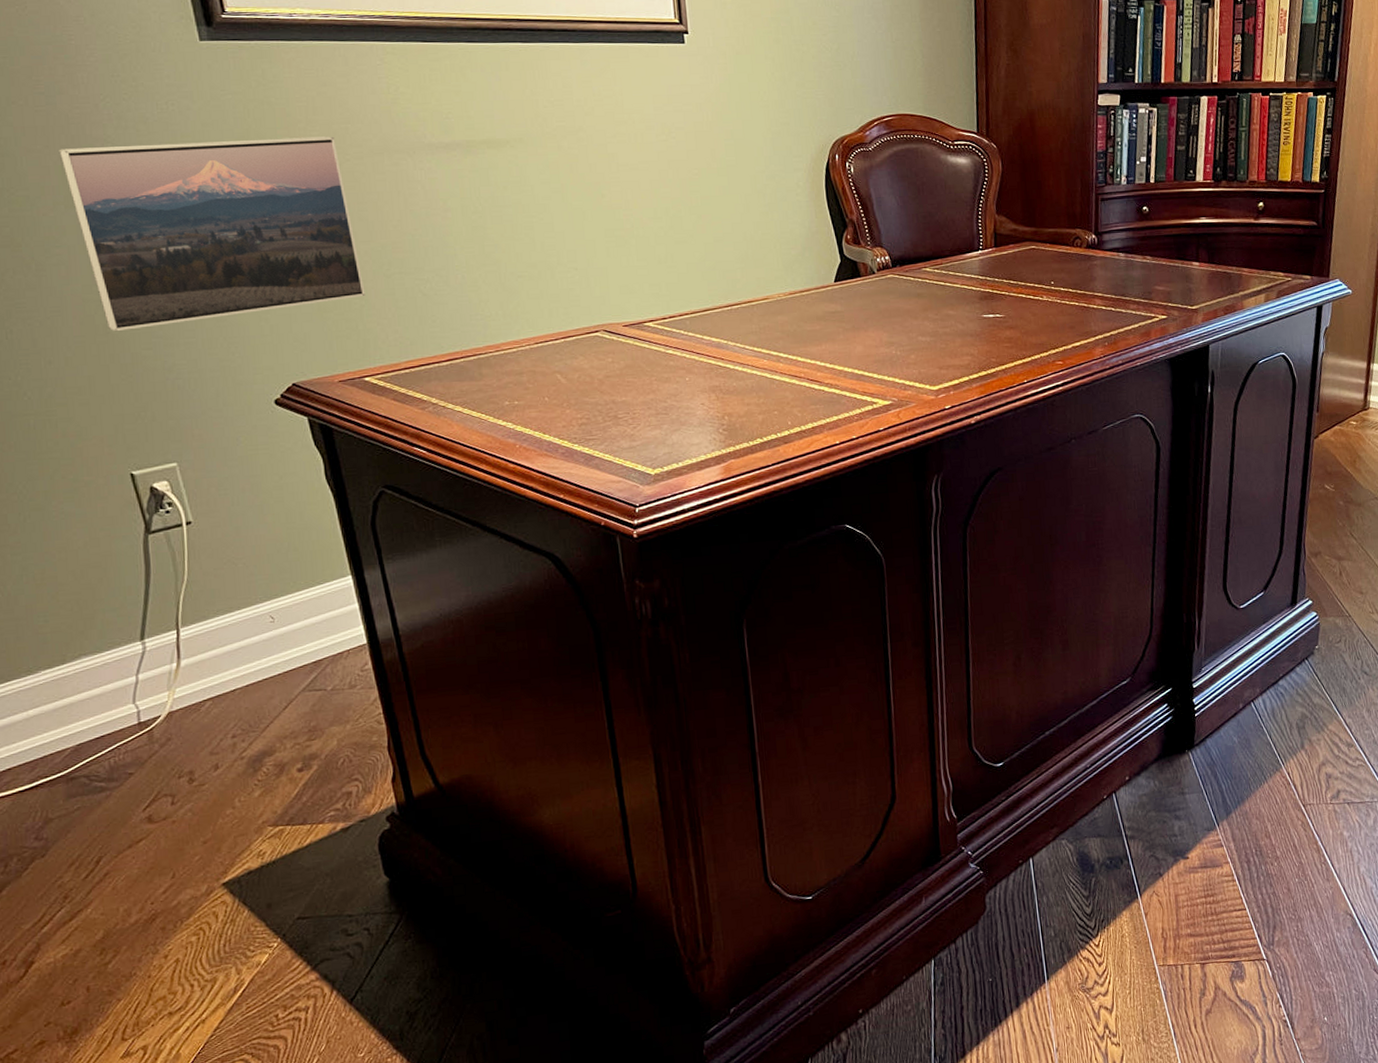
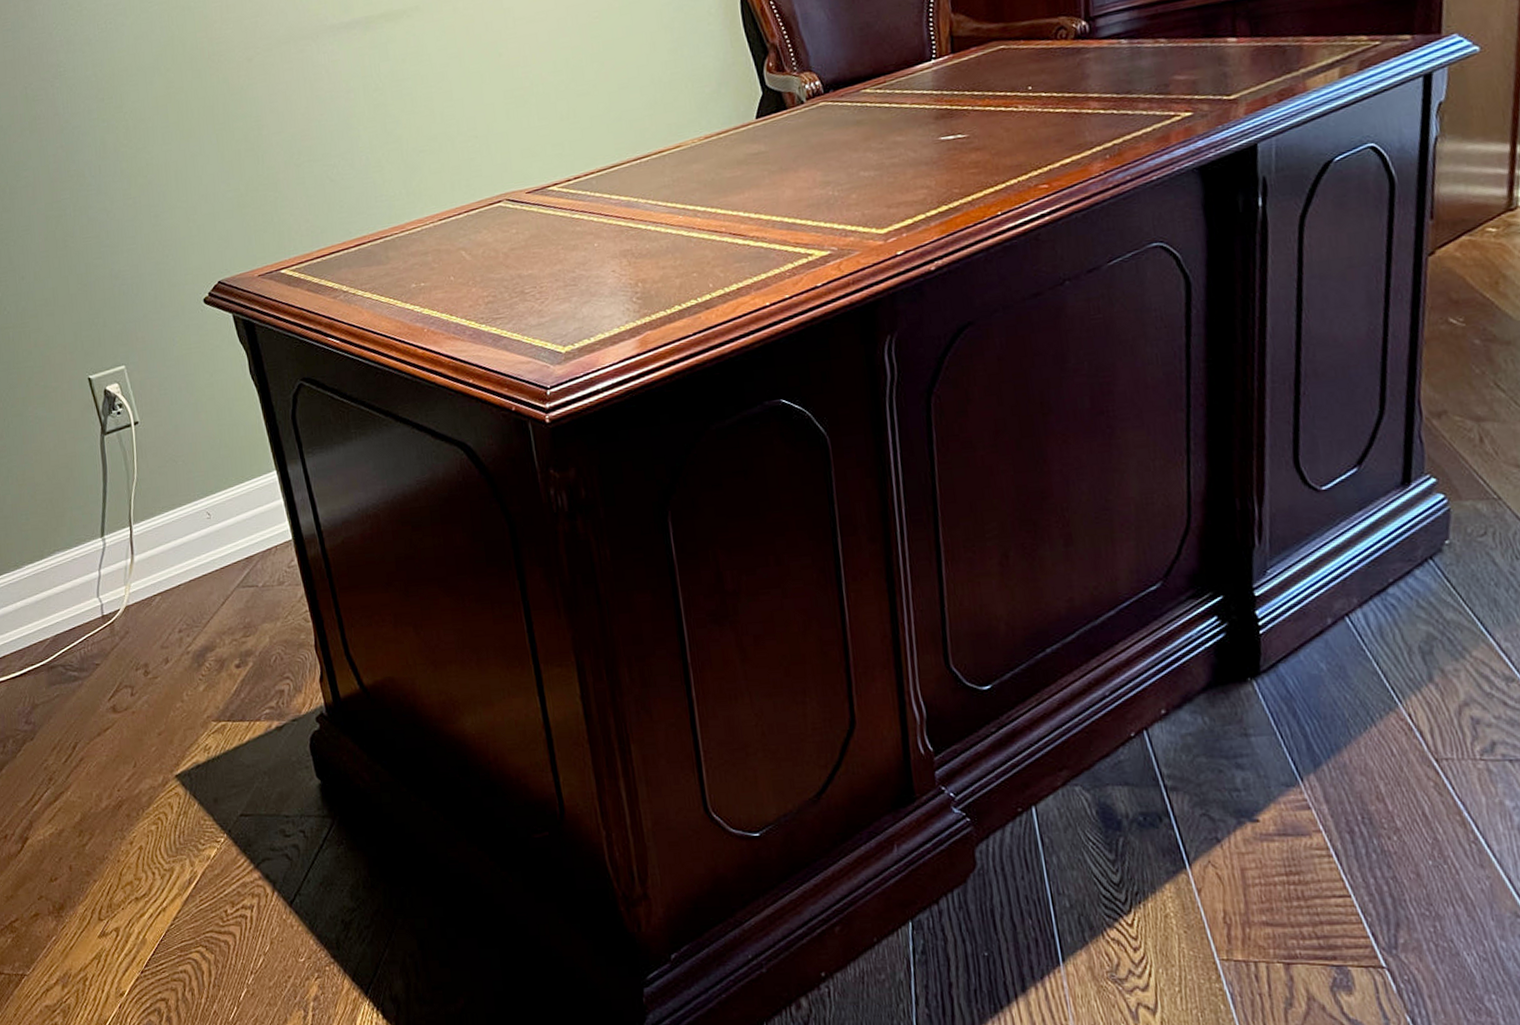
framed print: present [58,136,365,331] -> none [23,32,279,244]

